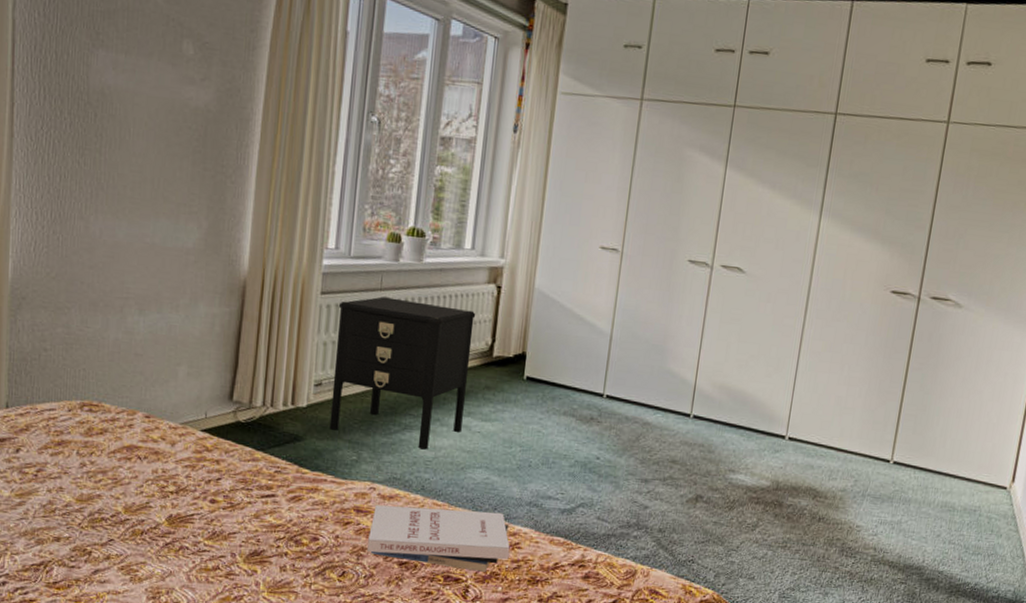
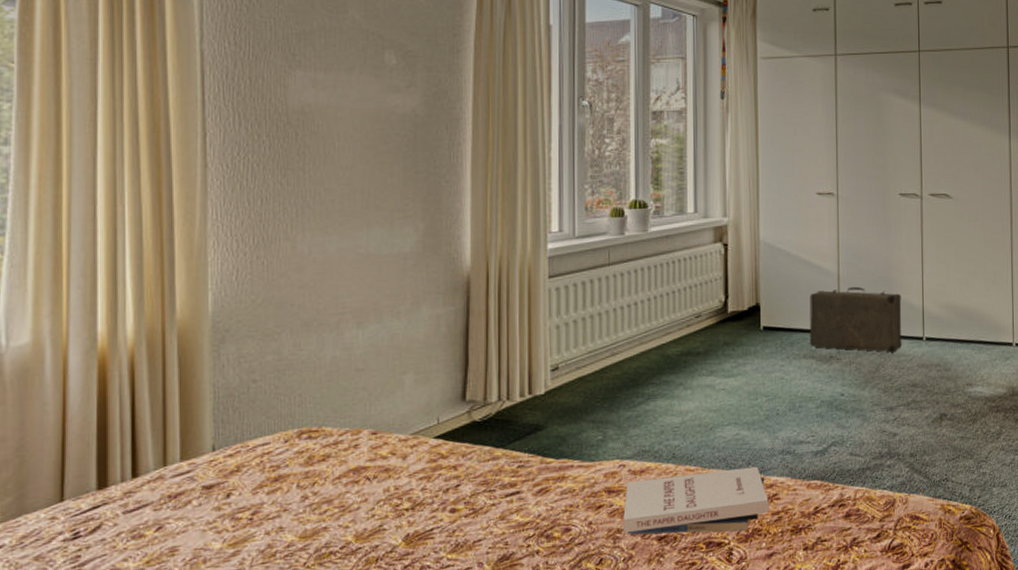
nightstand: present [329,297,476,450] -> none [569,270,706,417]
suitcase: none [571,349,674,425] -> present [809,286,902,353]

